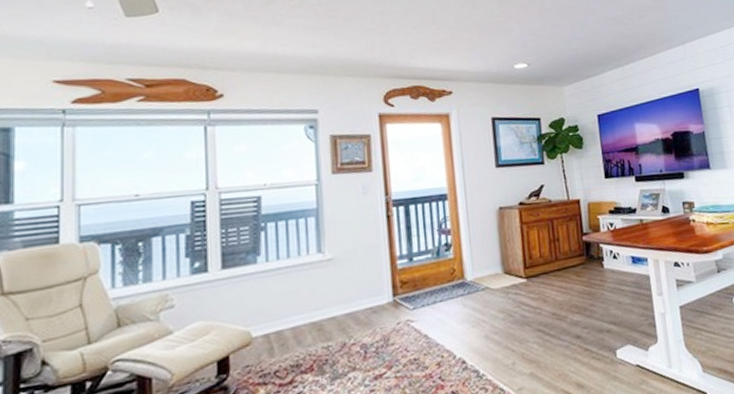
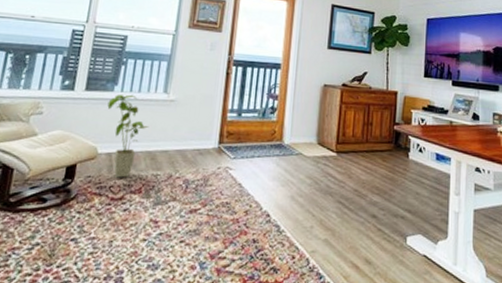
house plant: none [253,262,308,360] -> present [107,94,149,178]

